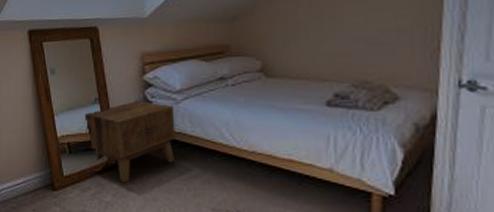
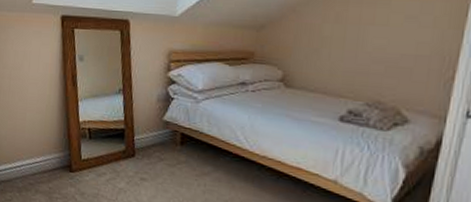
side table: present [84,101,175,183] -> none [107,96,194,172]

